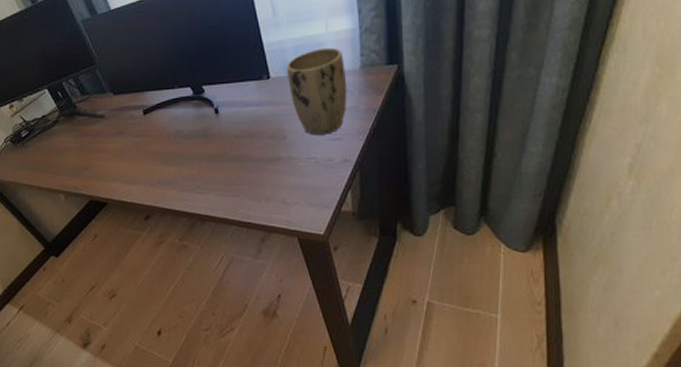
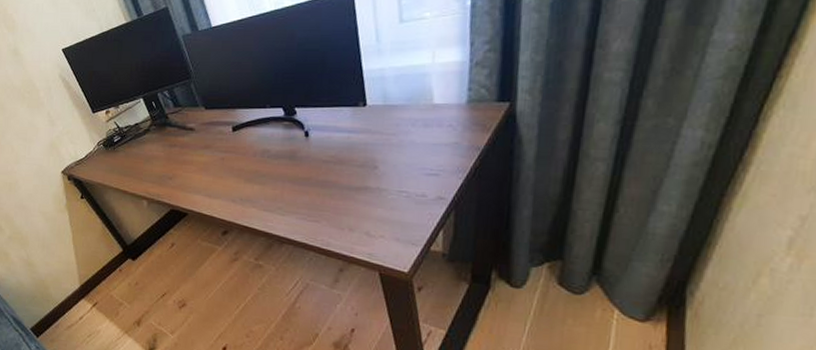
plant pot: present [286,47,347,135] -> none [384,79,450,169]

